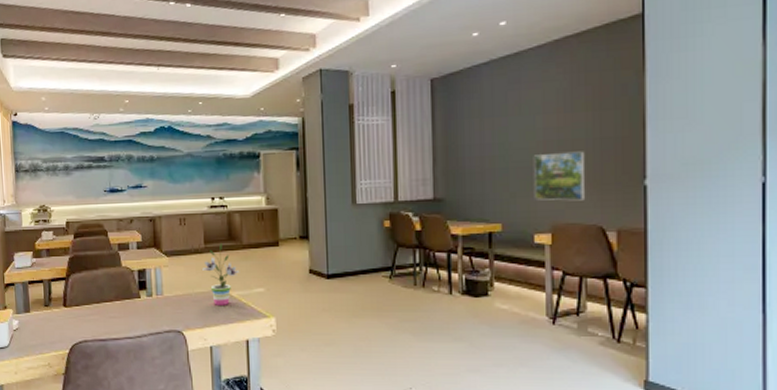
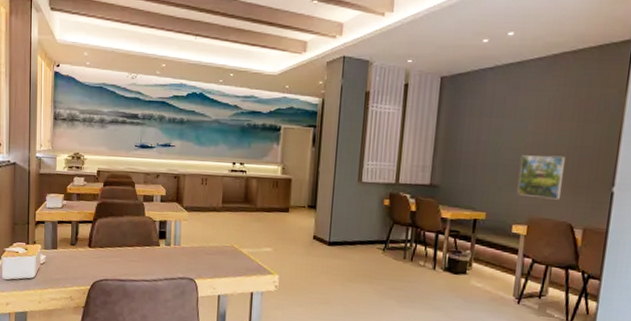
potted plant: present [202,242,240,305] -> none [218,203,252,260]

